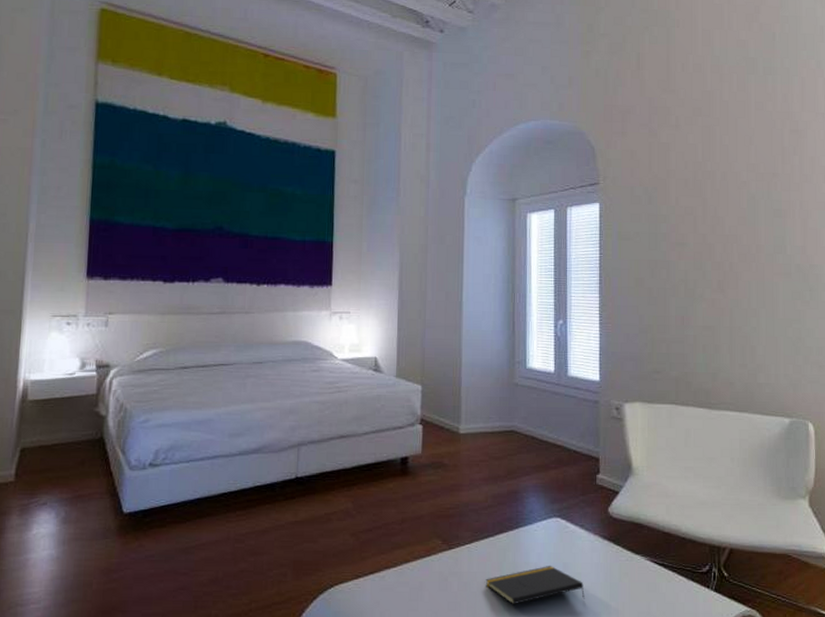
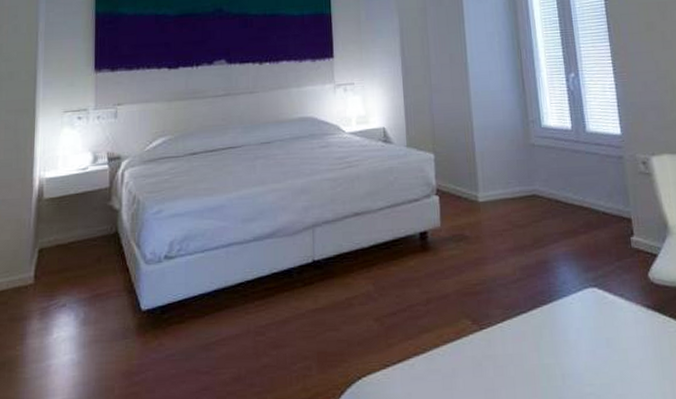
notepad: present [485,566,585,605] -> none [522,342,635,390]

